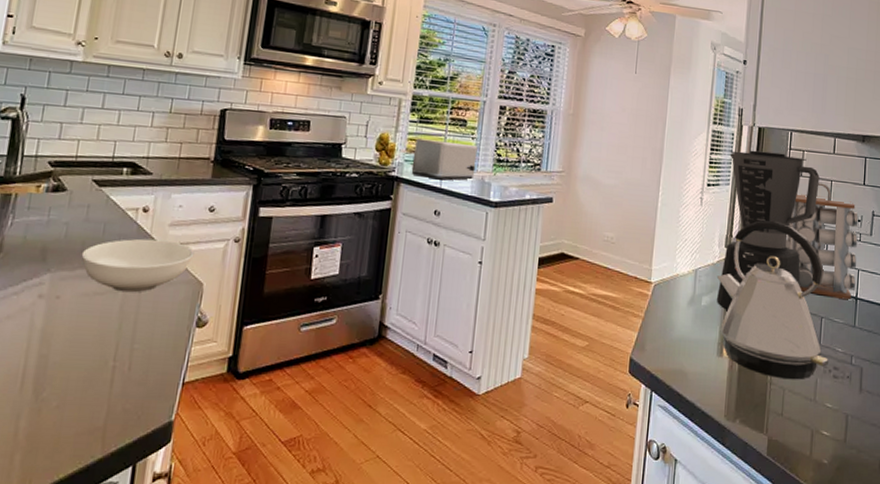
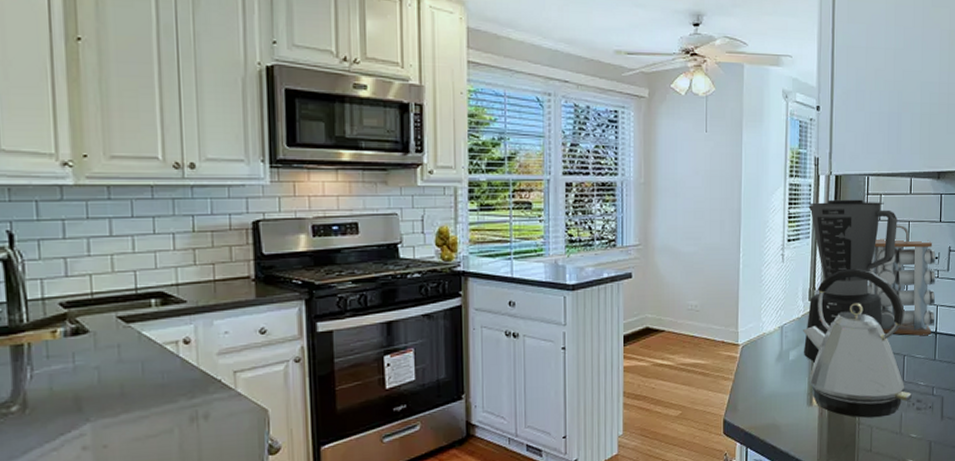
bowl: present [81,238,195,293] -> none [122,370,252,432]
toaster: present [411,138,478,180] -> none [478,227,547,269]

